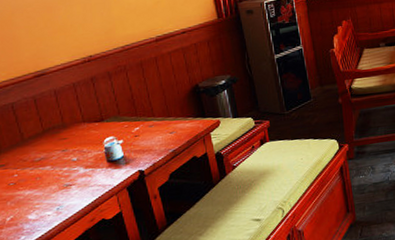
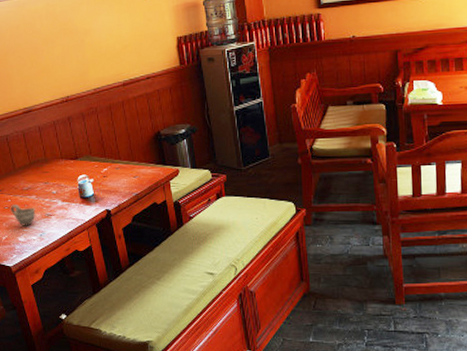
cup: none [16,179,51,202] -> present [10,205,36,226]

